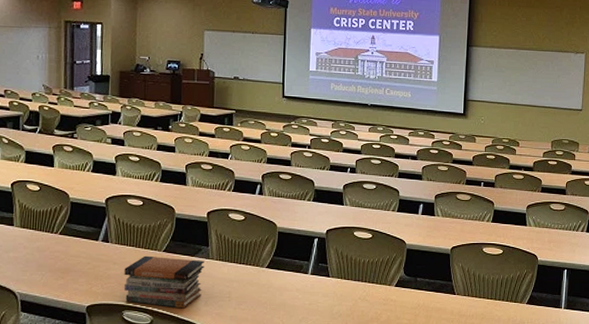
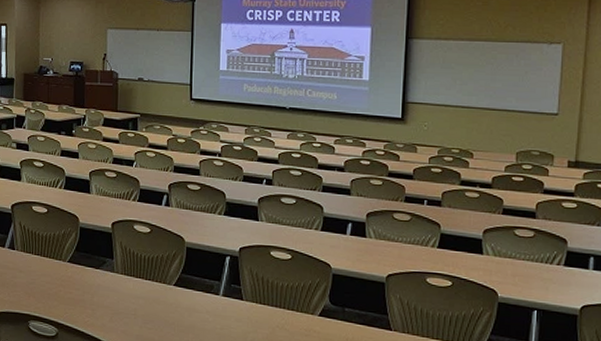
book stack: present [124,255,204,309] -> none [30,265,109,323]

